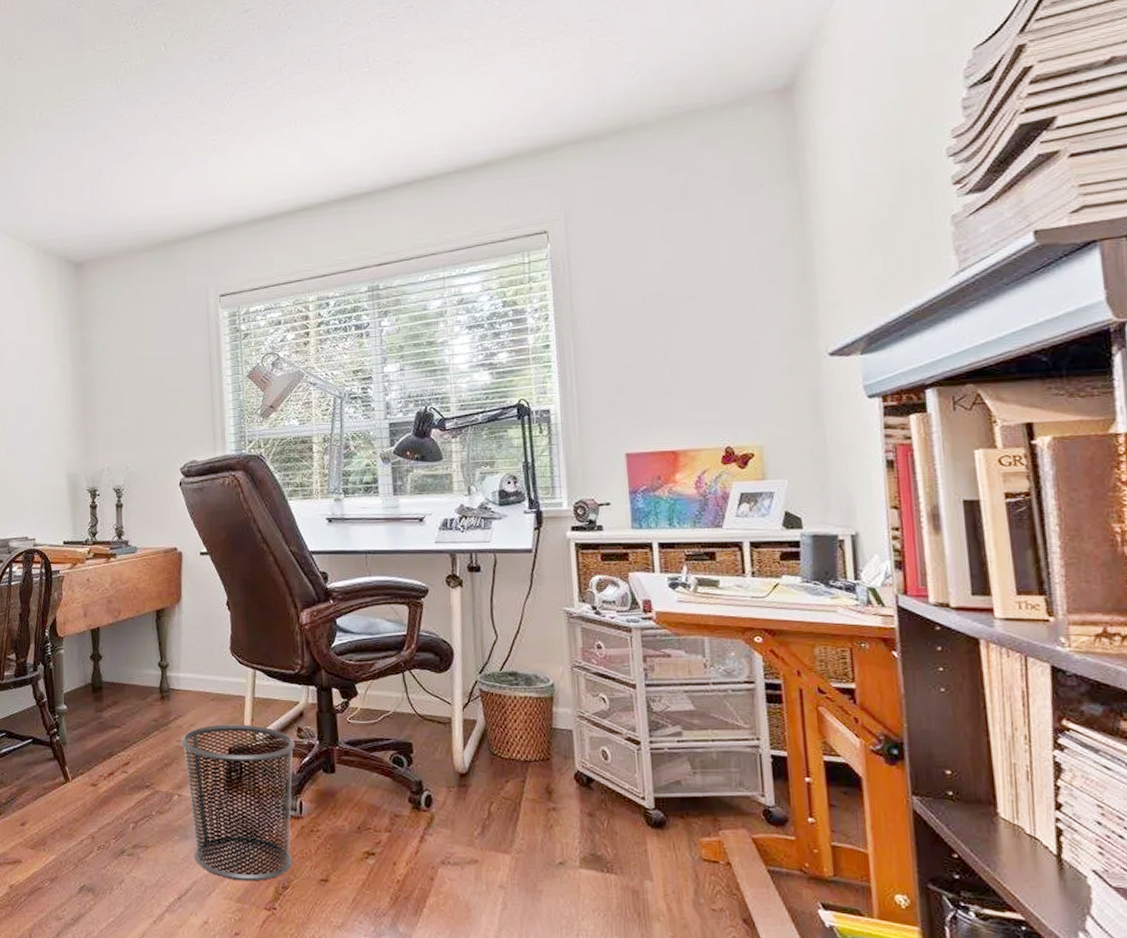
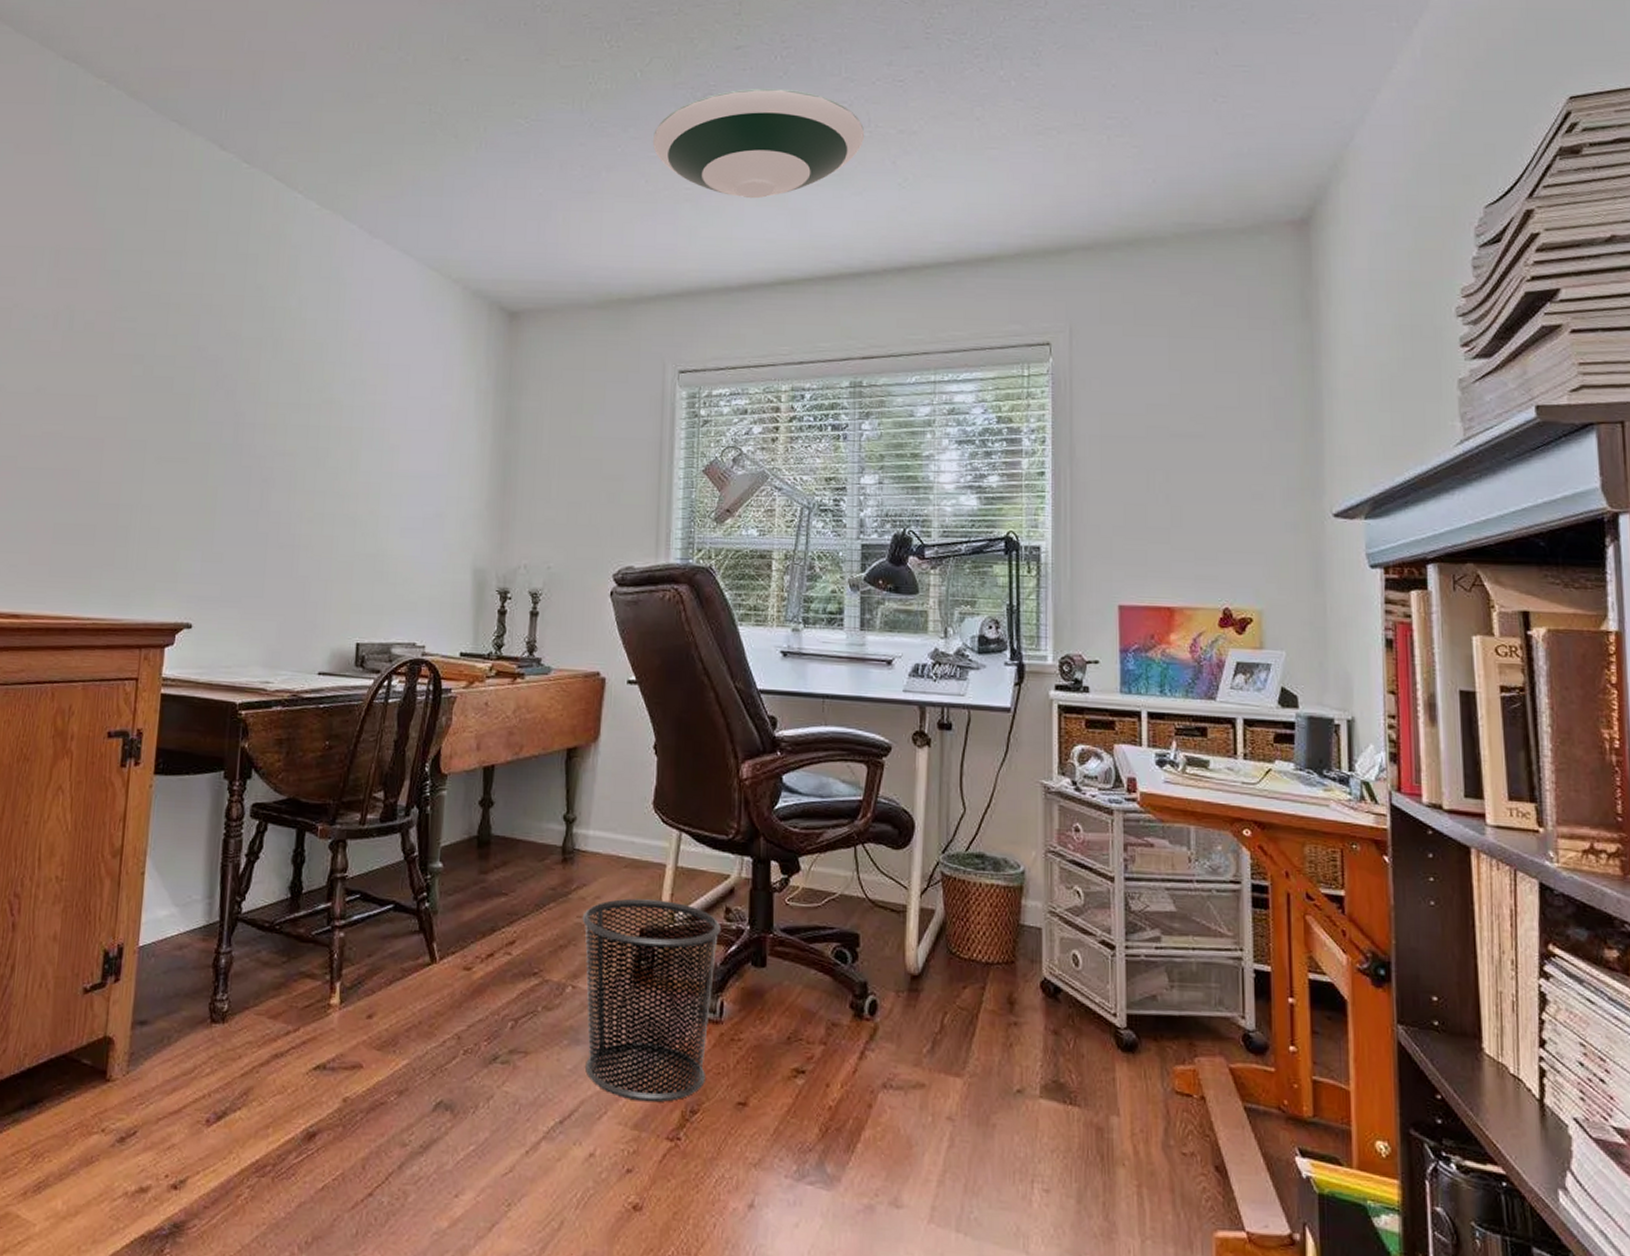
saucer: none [179,40,365,141] -> present [652,88,865,199]

